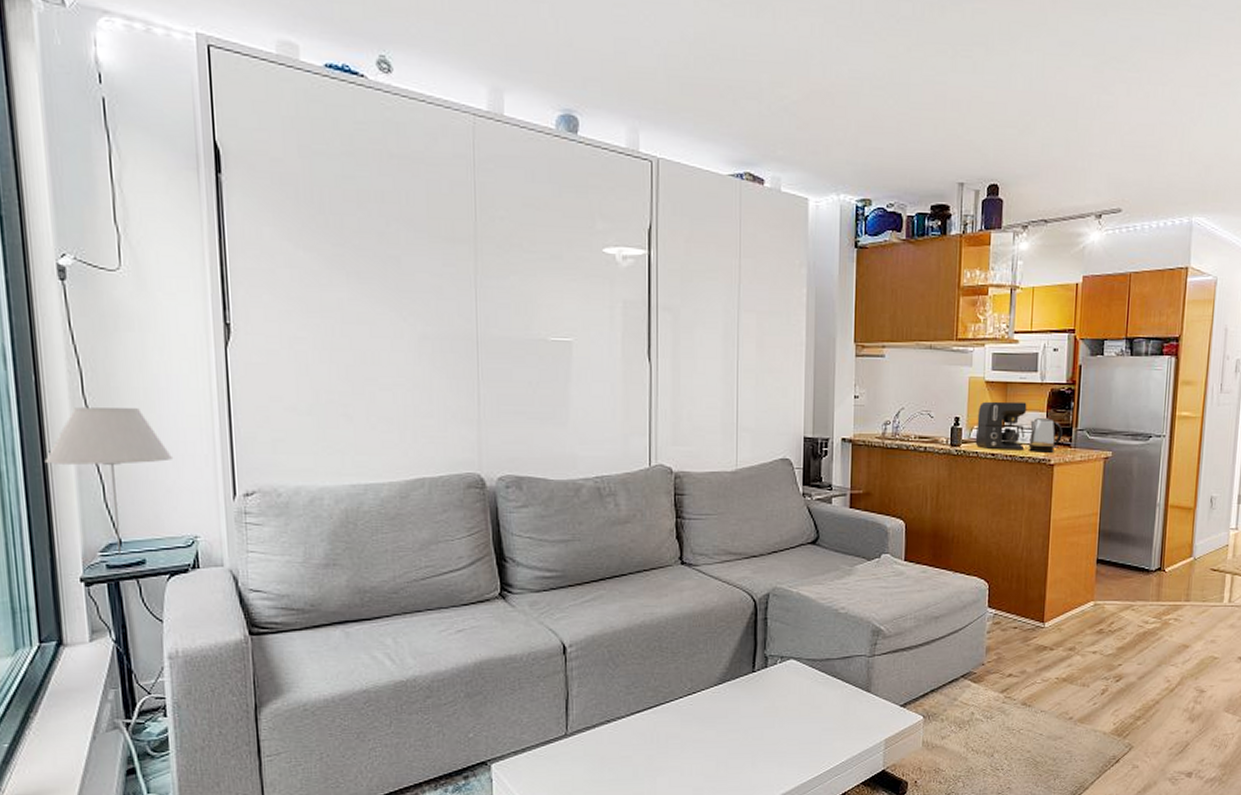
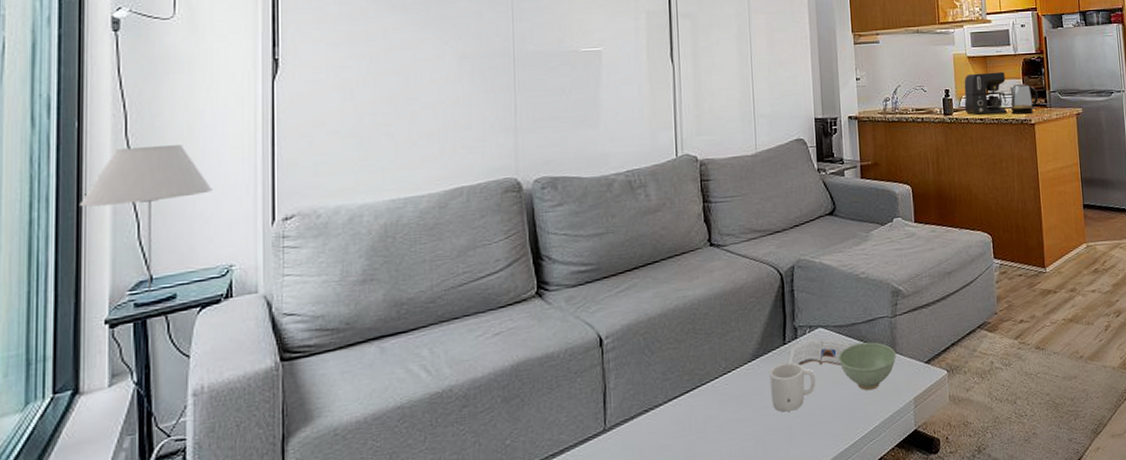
mug: none [736,690,783,738] -> present [769,362,815,412]
magazine: none [755,669,825,700] -> present [787,338,853,366]
bowl: none [809,679,871,727] -> present [838,342,897,391]

